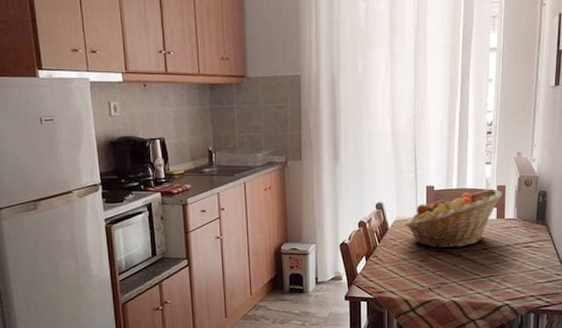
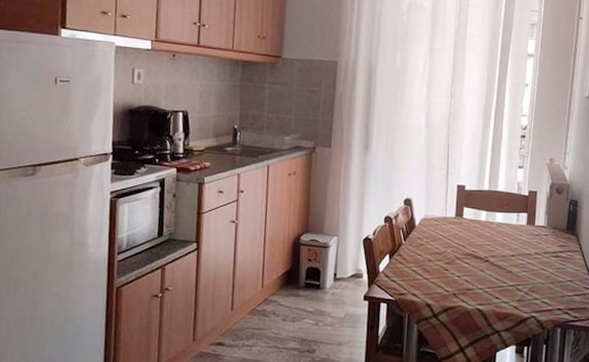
fruit basket: present [405,188,503,249] -> none [433,193,534,252]

